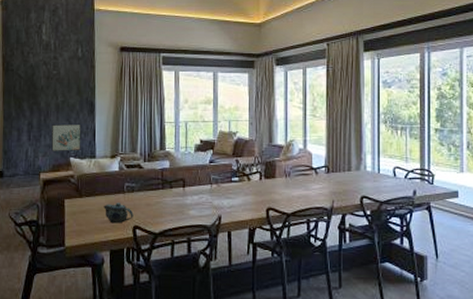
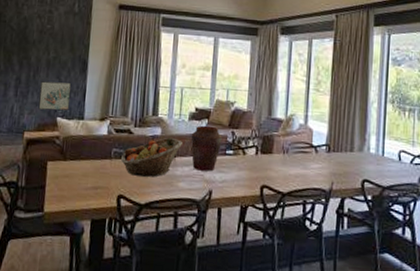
teapot: present [104,203,134,224] -> none [88,168,119,191]
fruit basket: none [134,169,190,207] -> present [121,137,183,177]
vase: none [198,156,227,198] -> present [191,125,222,171]

